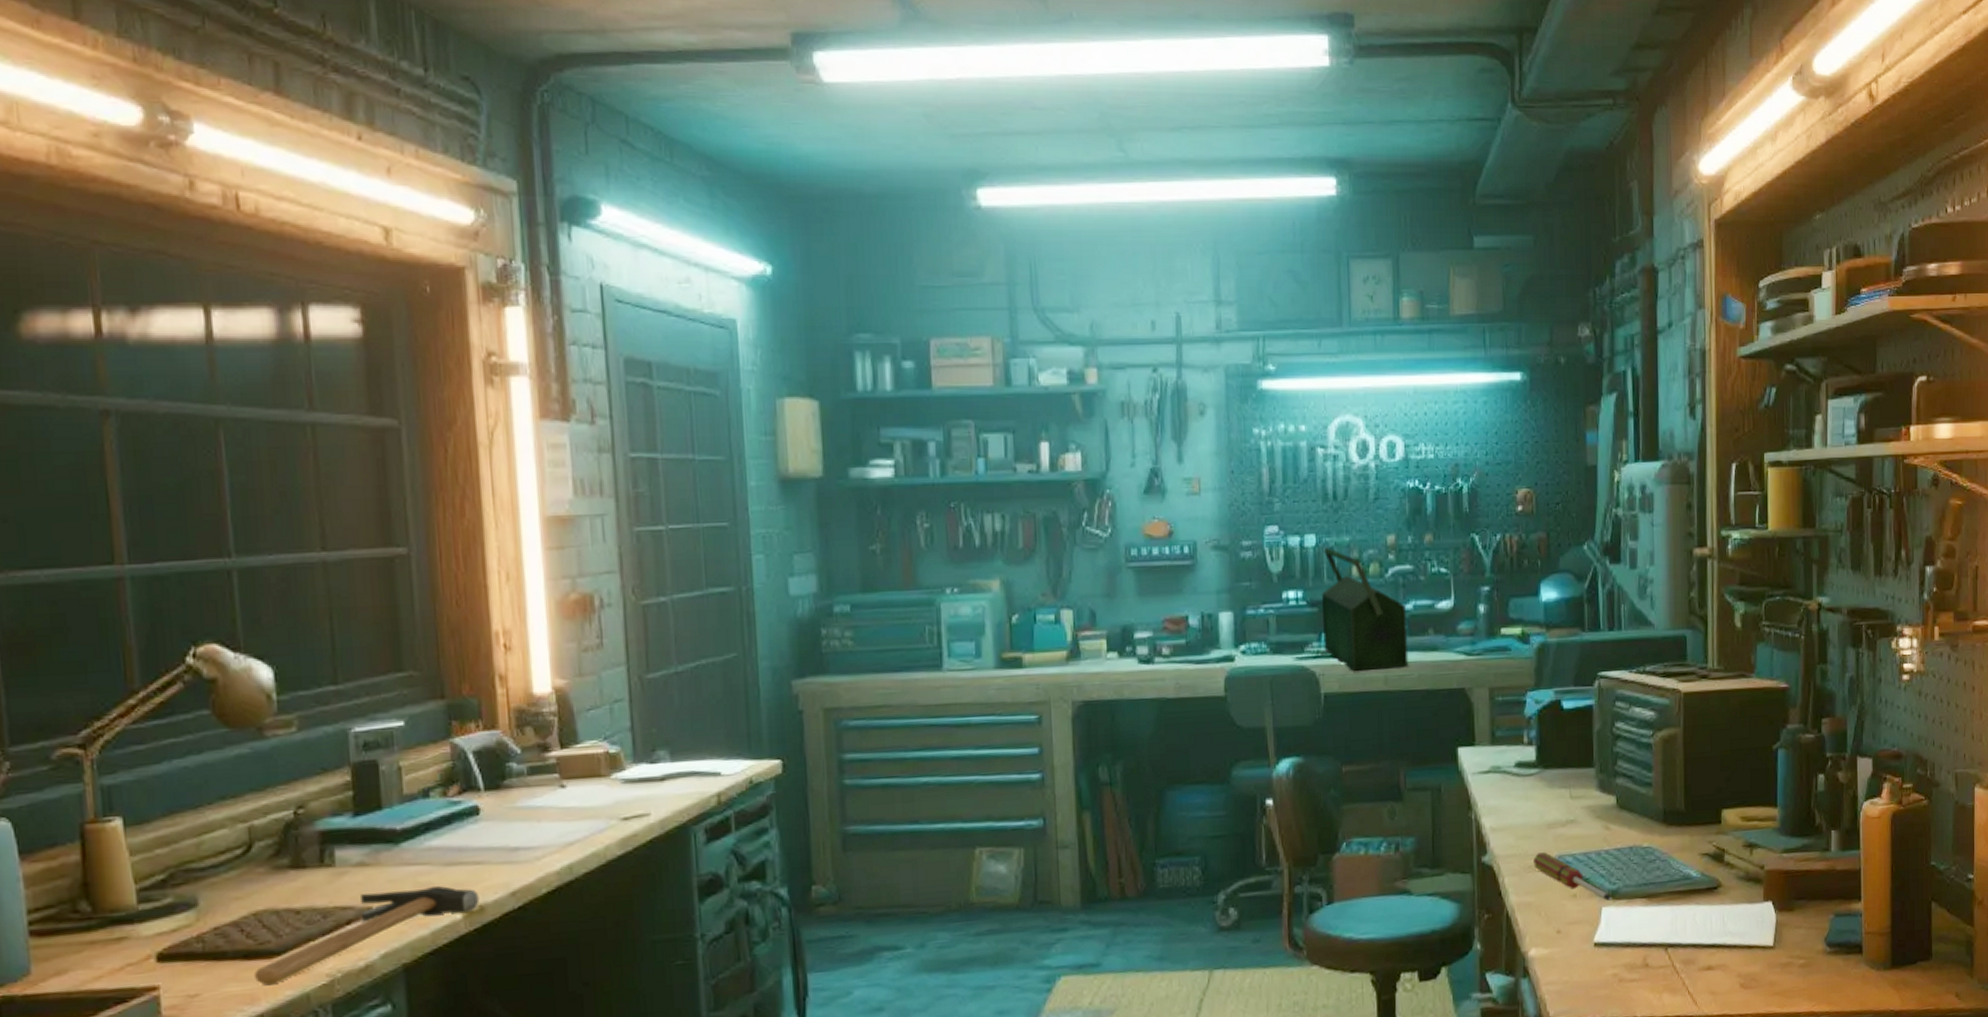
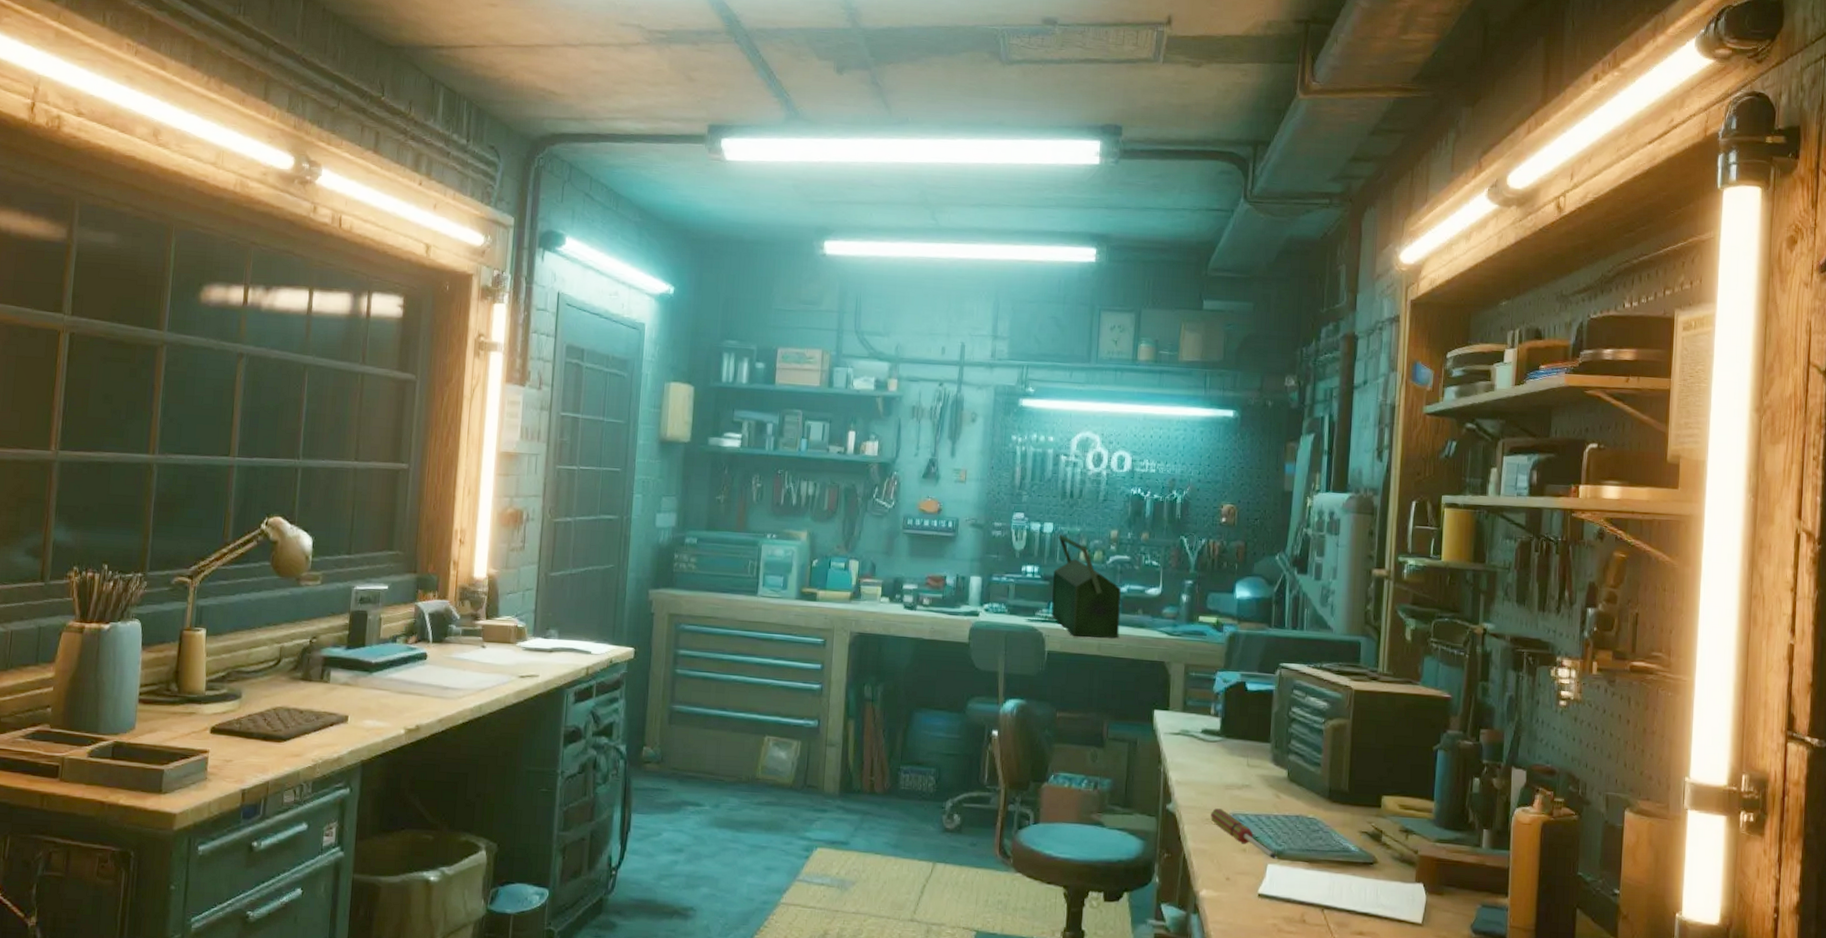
claw hammer: present [254,886,480,986] -> none [268,705,418,762]

